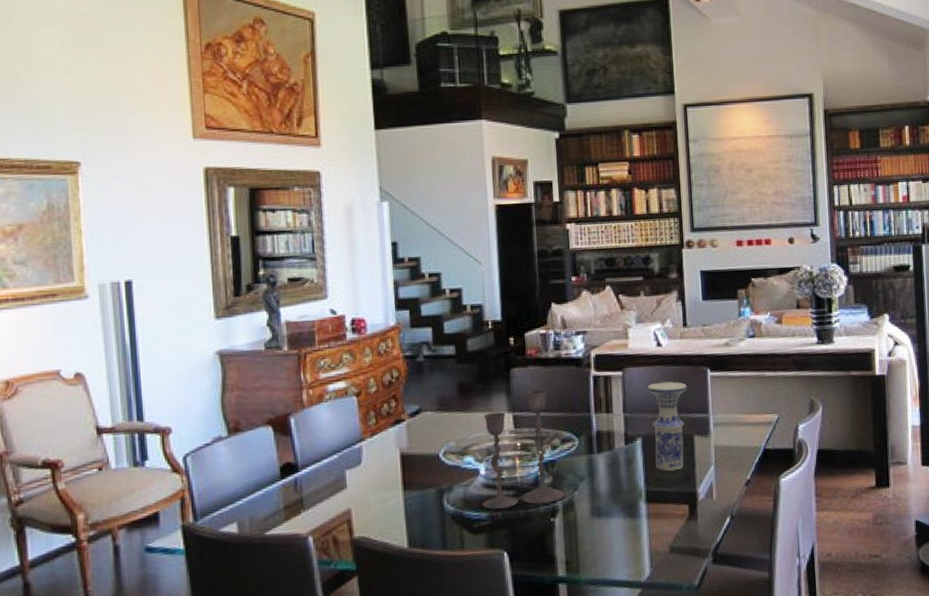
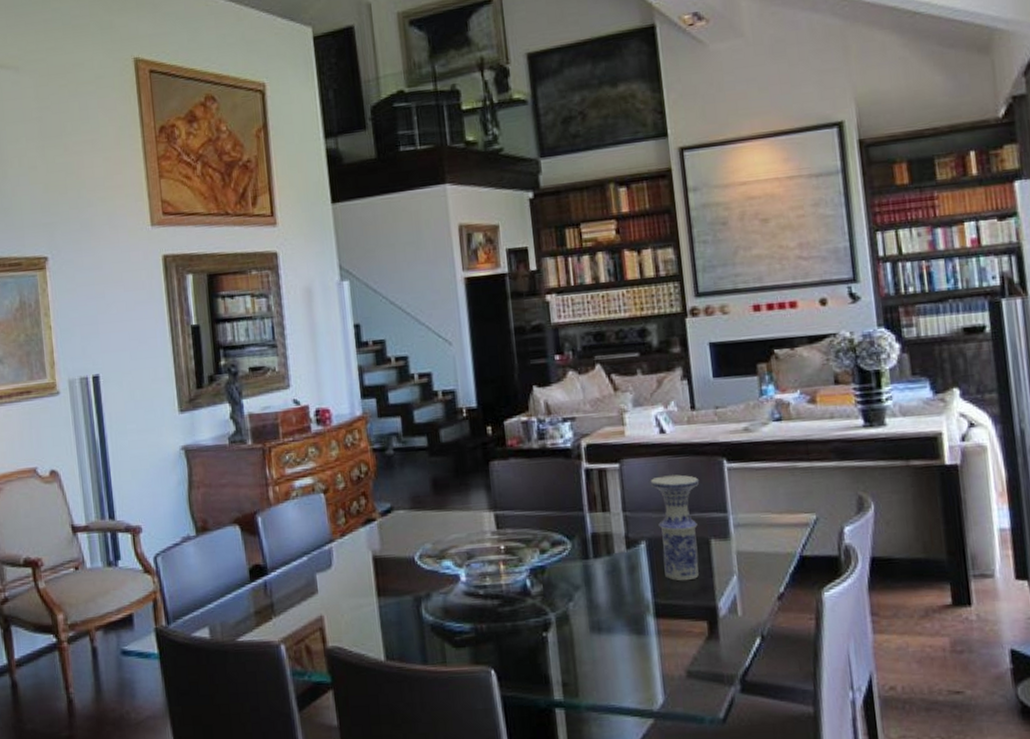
candlestick: present [482,389,565,510] -> none [461,484,558,621]

